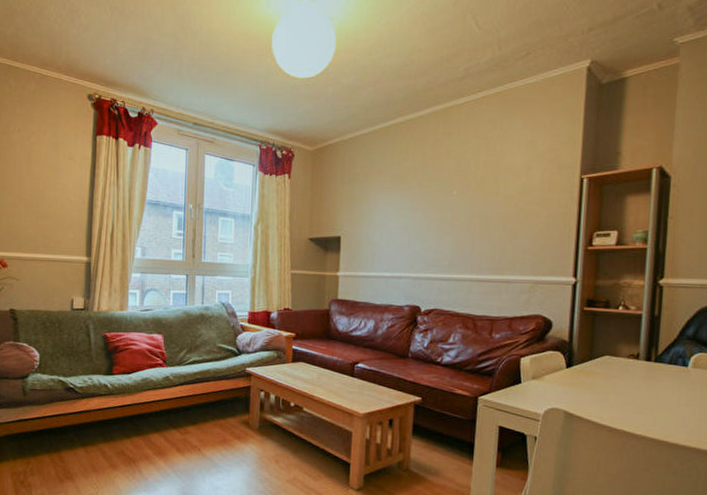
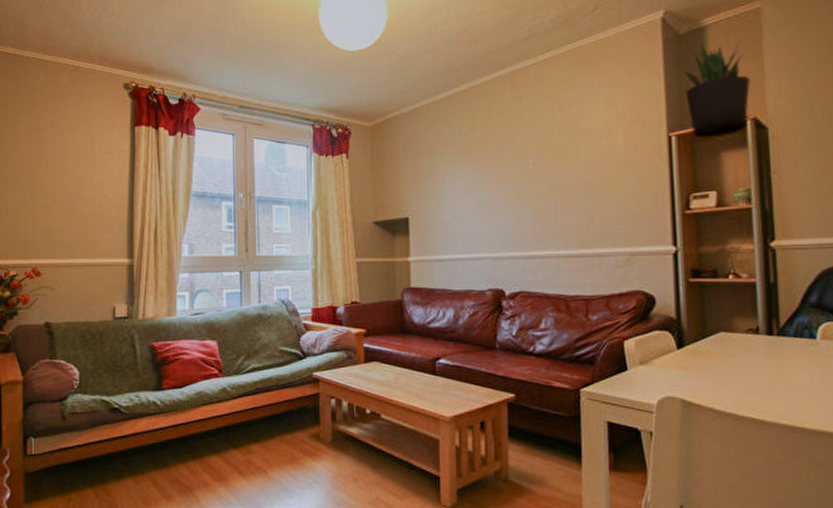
planter: none [600,94,660,183] -> present [684,43,750,139]

